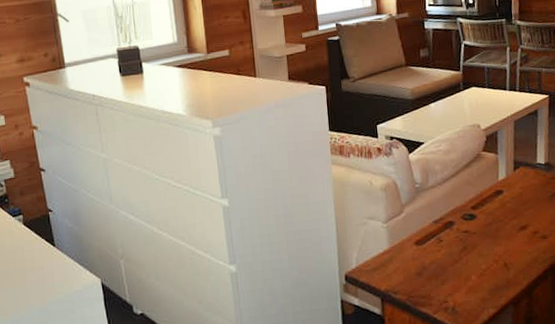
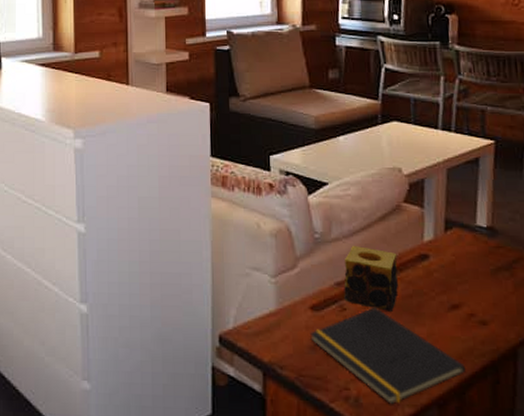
notepad: none [416,236,532,309] -> present [310,307,465,405]
candle: none [440,190,481,238] -> present [344,246,399,311]

